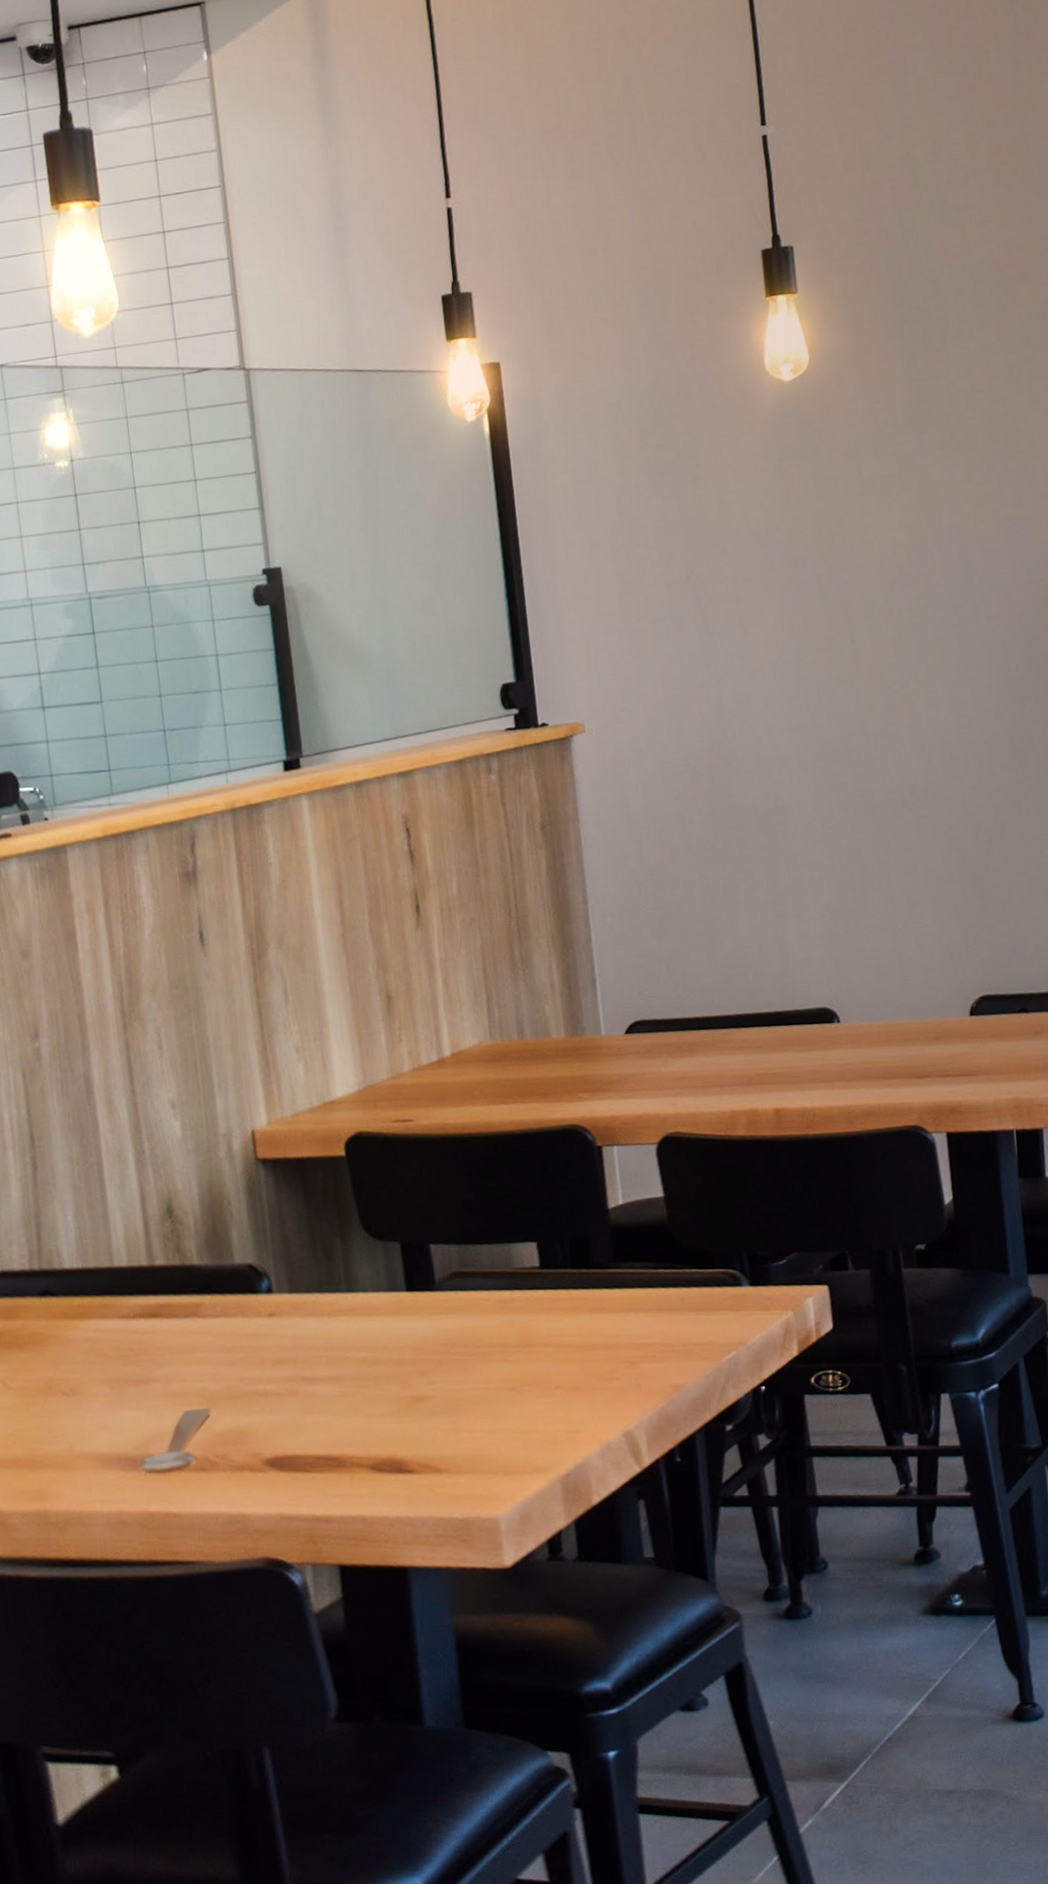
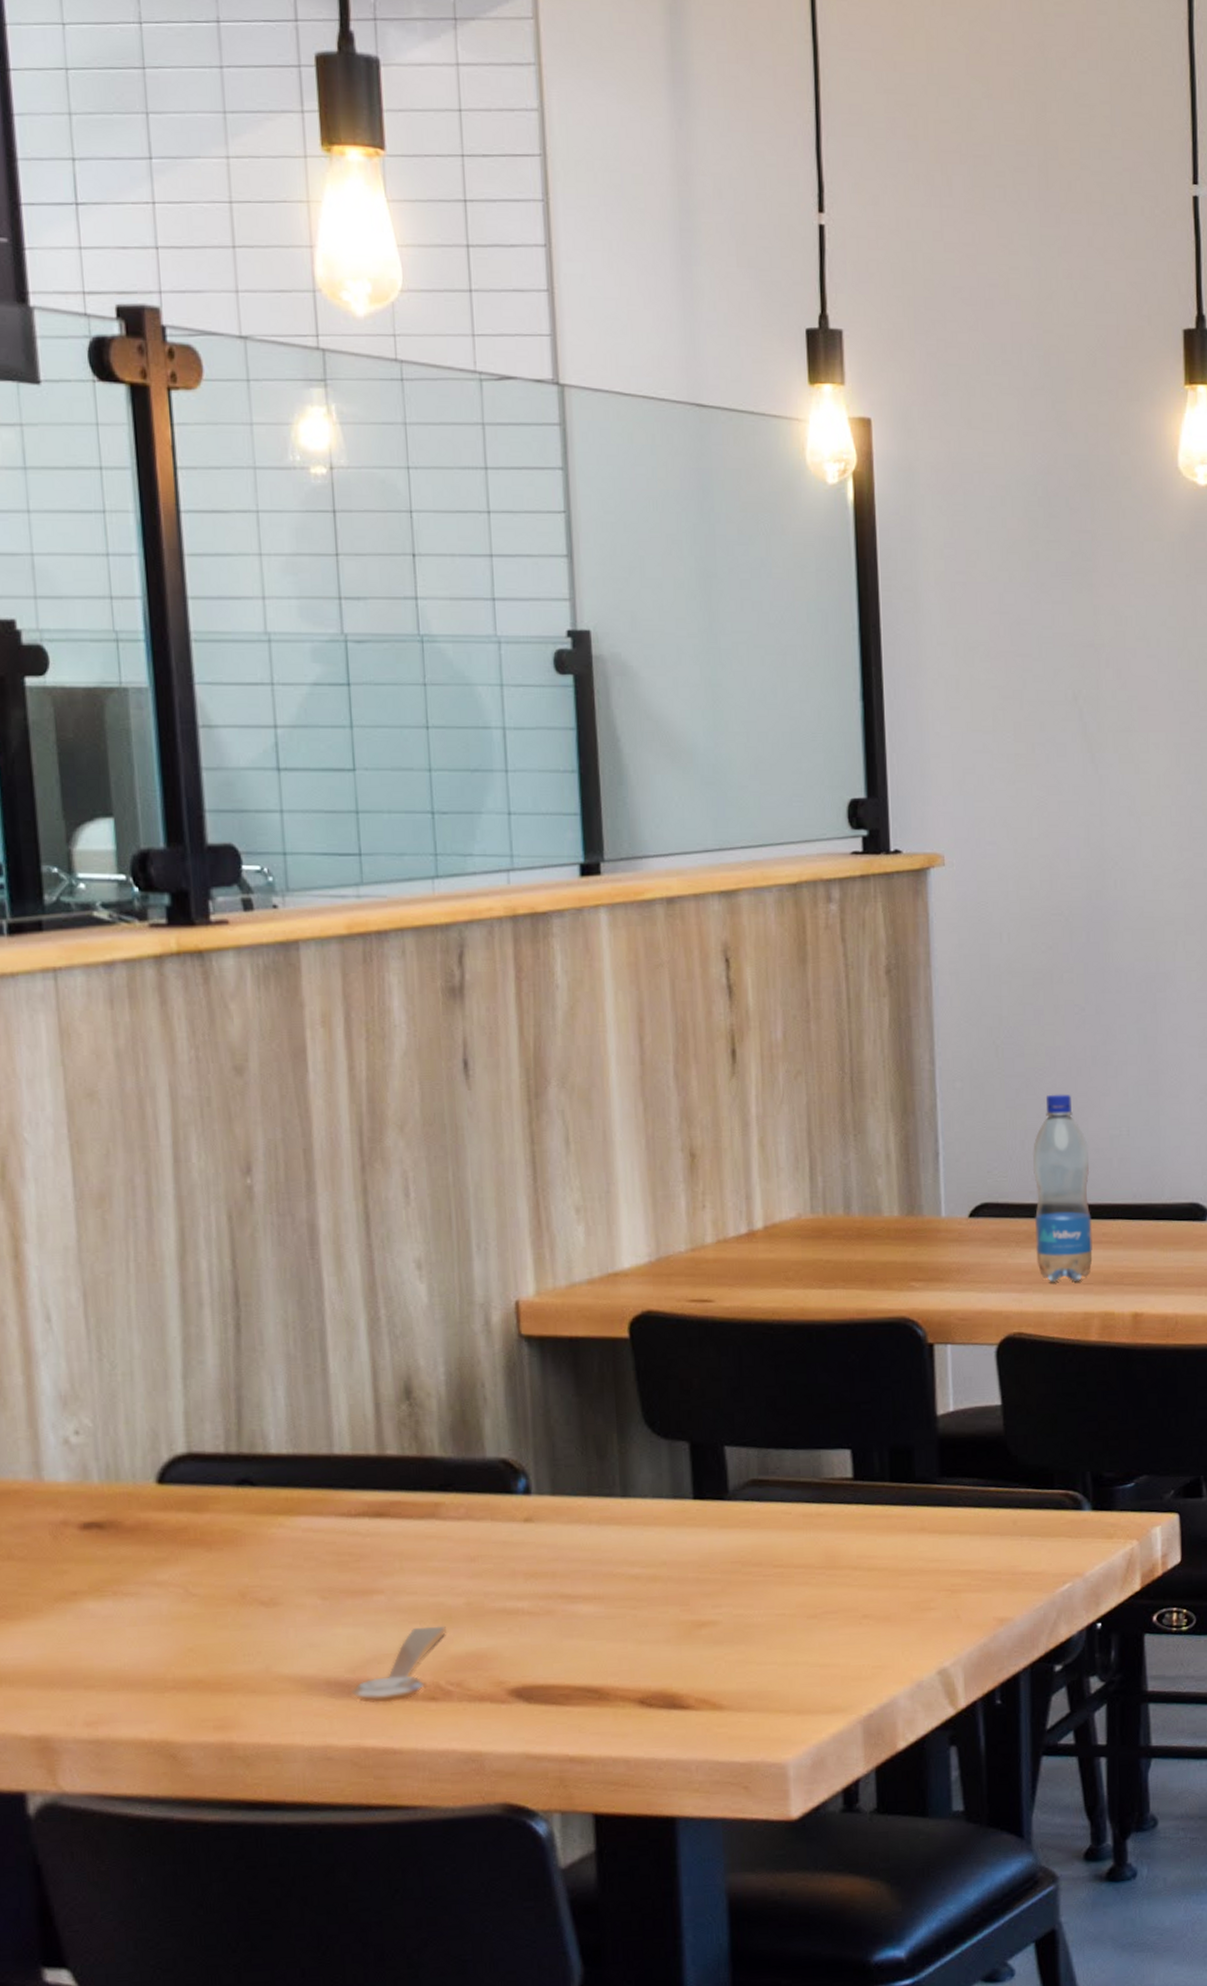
bottle: none [677,920,736,1086] -> present [1032,1094,1093,1282]

